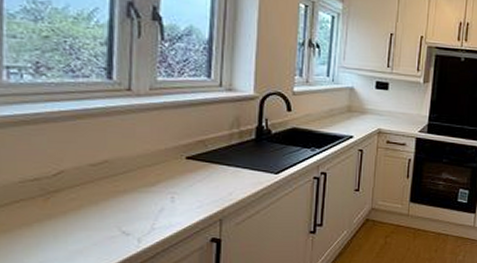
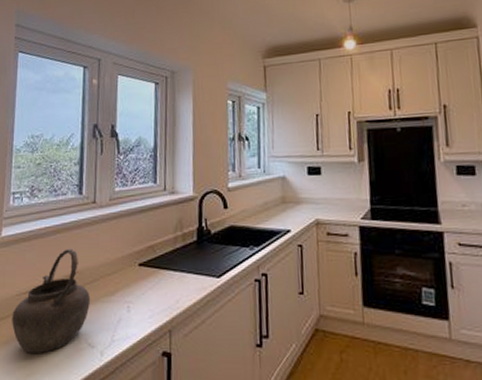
kettle: none [14,136,124,241] -> present [12,248,90,353]

